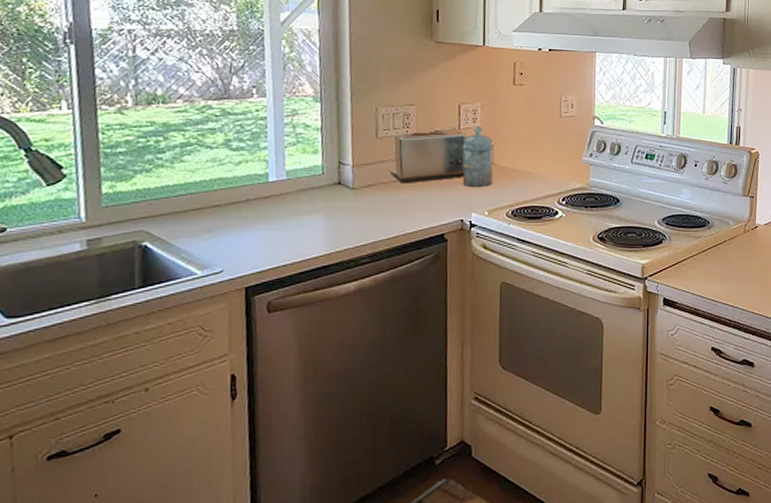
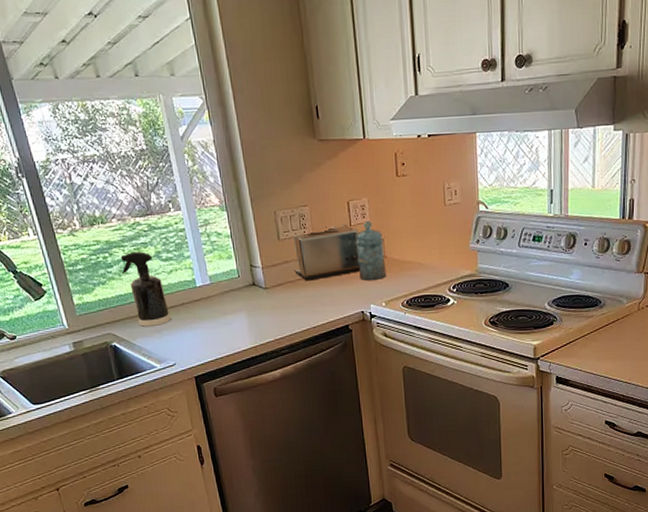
spray bottle: none [176,138,229,224] -> present [120,252,171,327]

